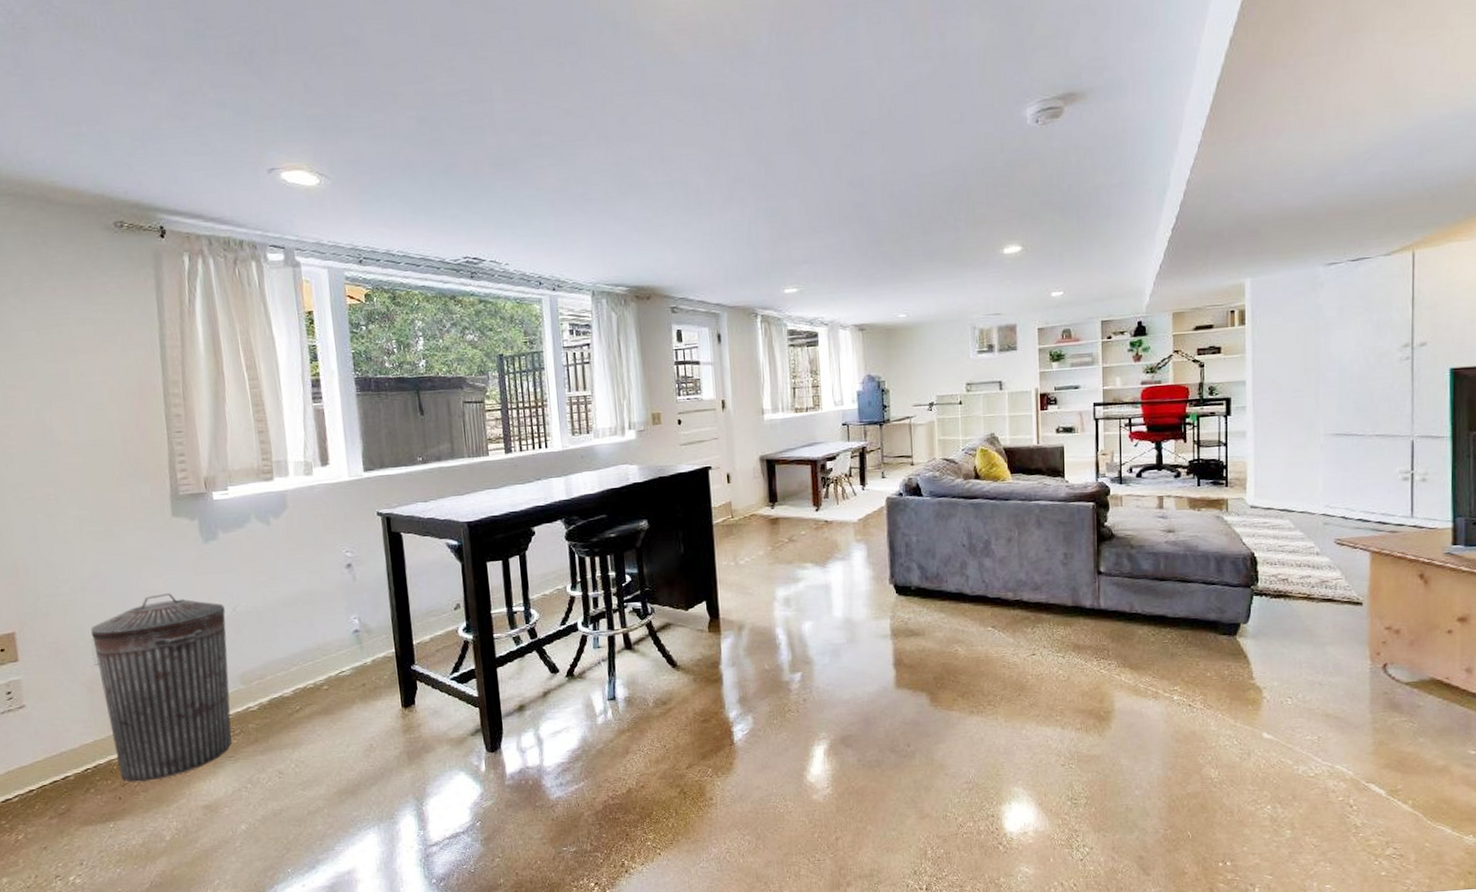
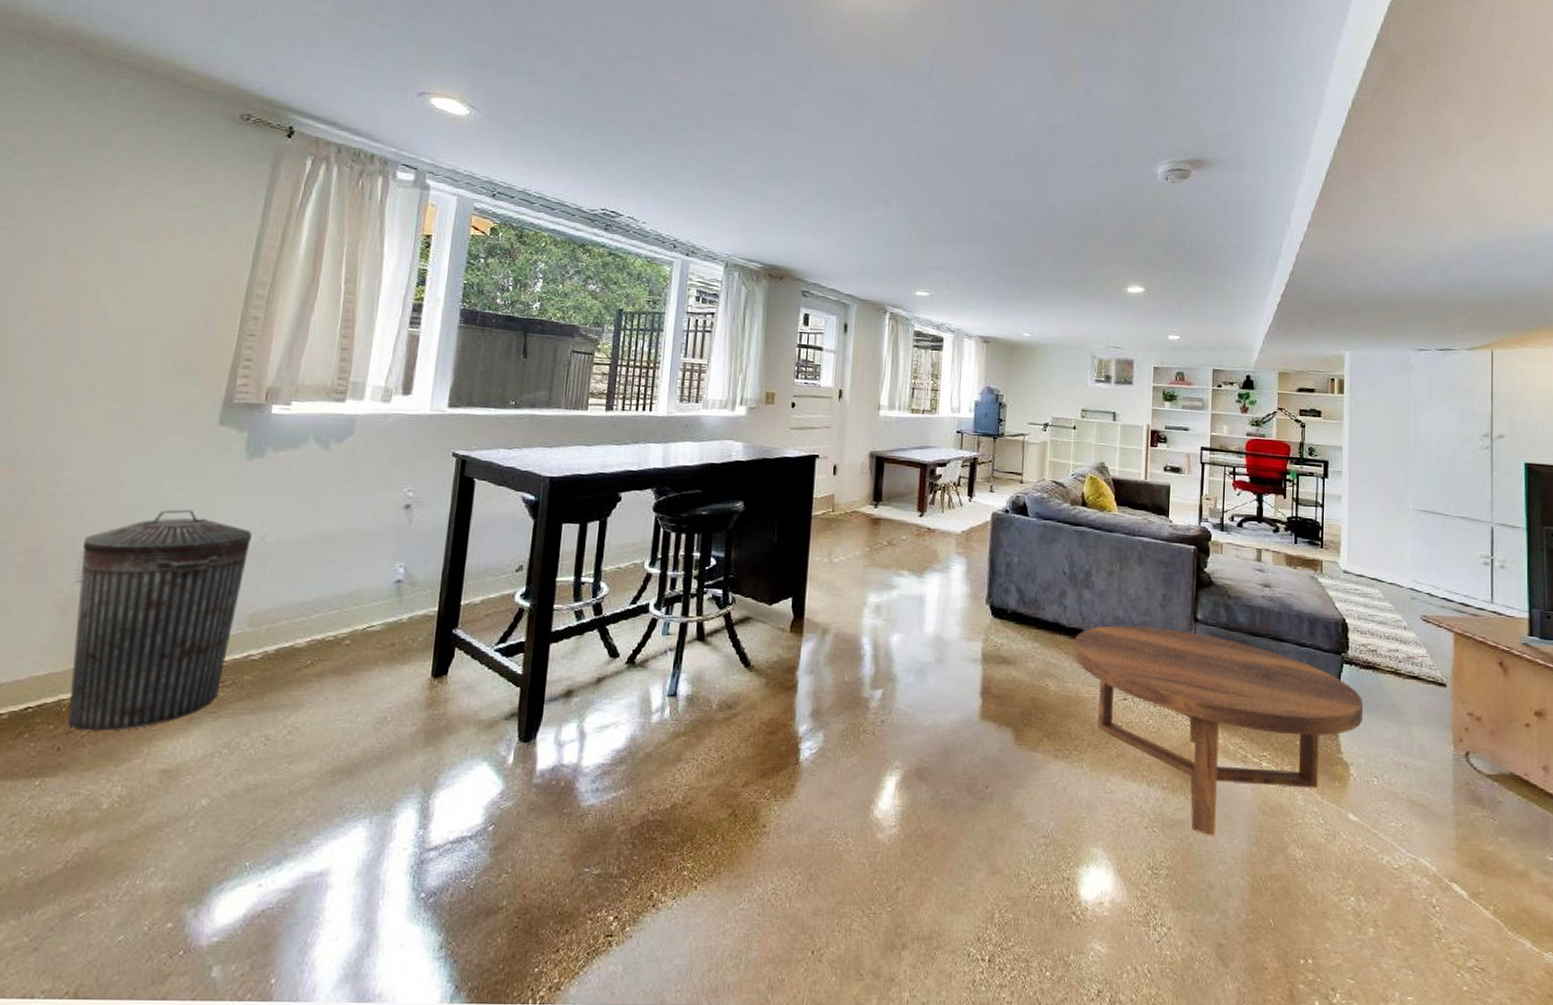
coffee table: none [980,584,1276,767] -> present [1074,625,1364,837]

